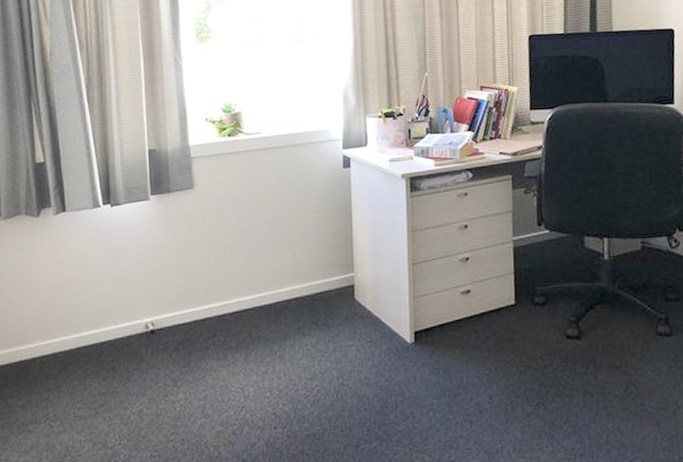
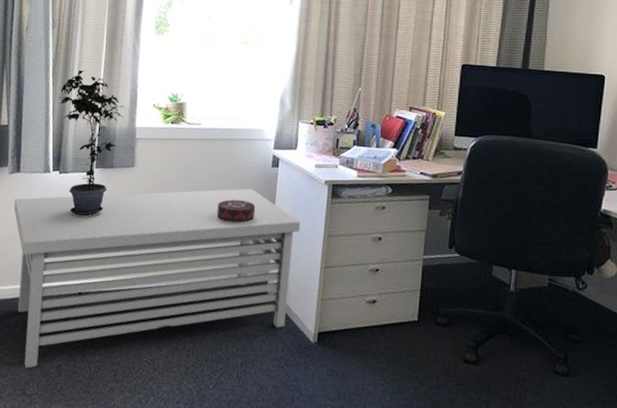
storage bench: none [65,193,382,420] -> present [14,188,301,369]
potted plant: none [98,92,175,250] -> present [58,70,126,217]
decorative box: none [290,207,332,233] -> present [216,199,256,224]

